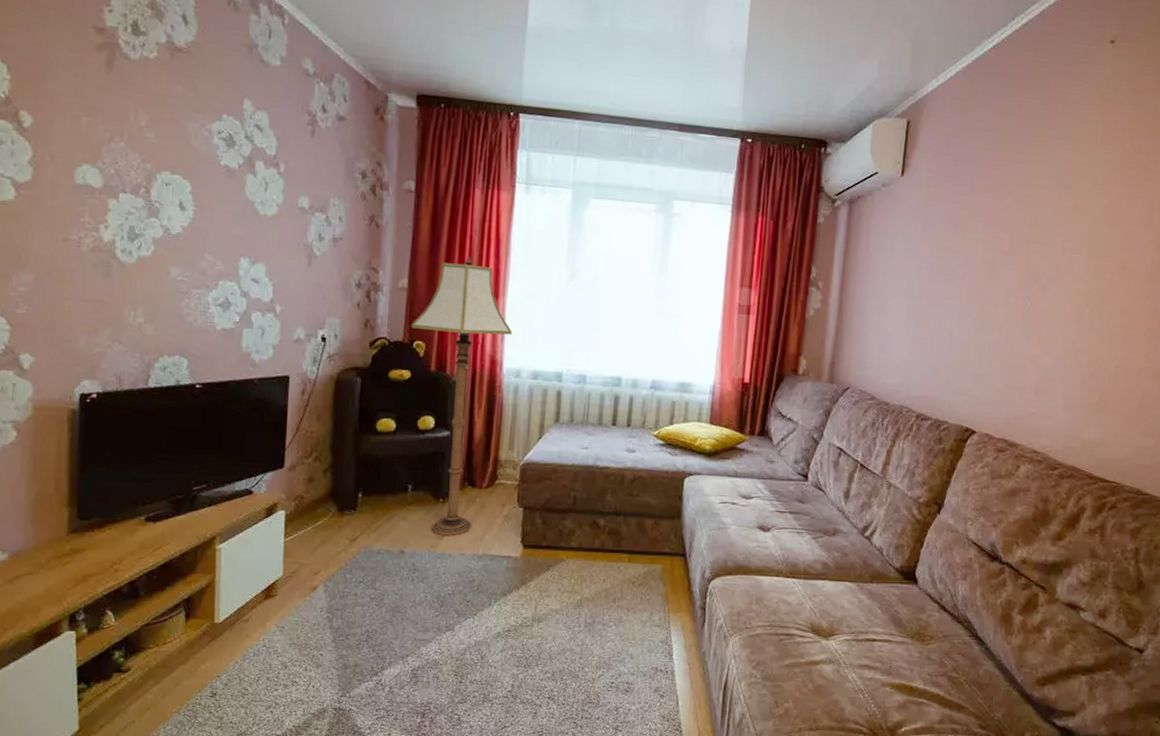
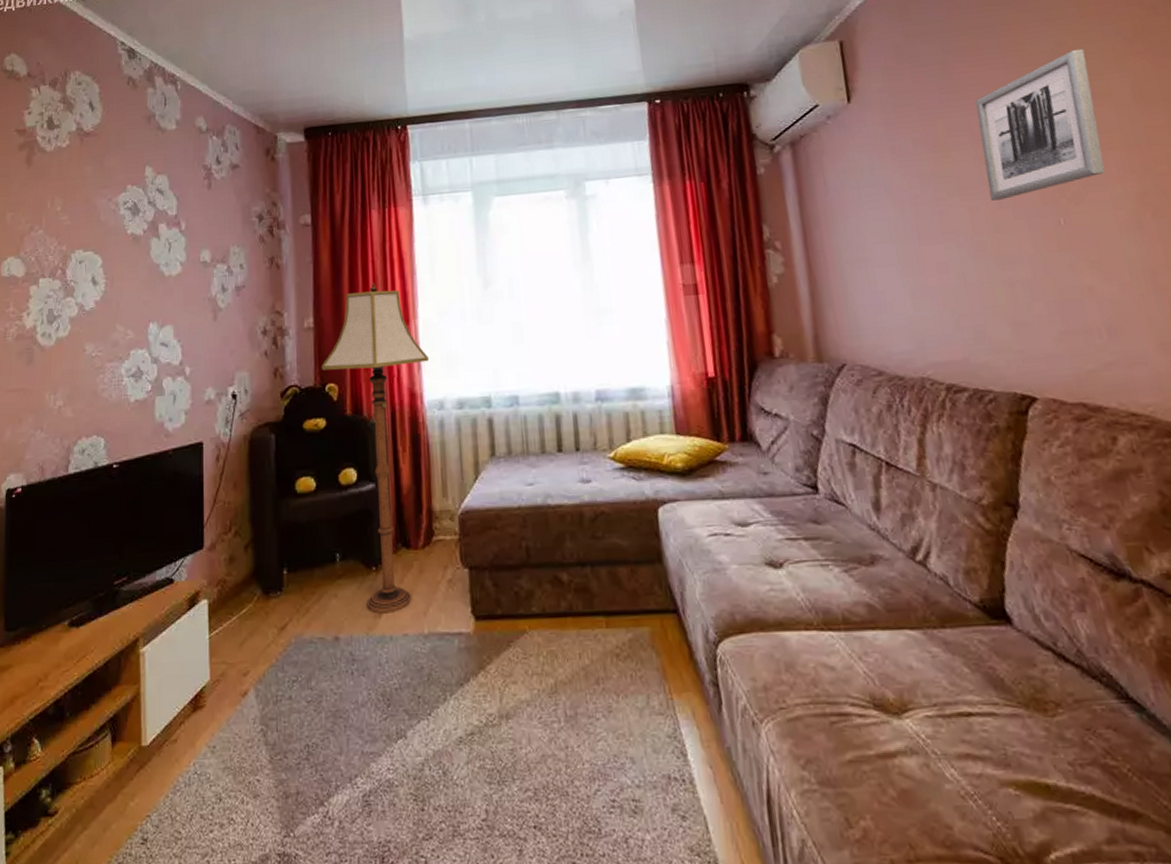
wall art: none [985,168,1083,279] -> present [975,48,1105,201]

